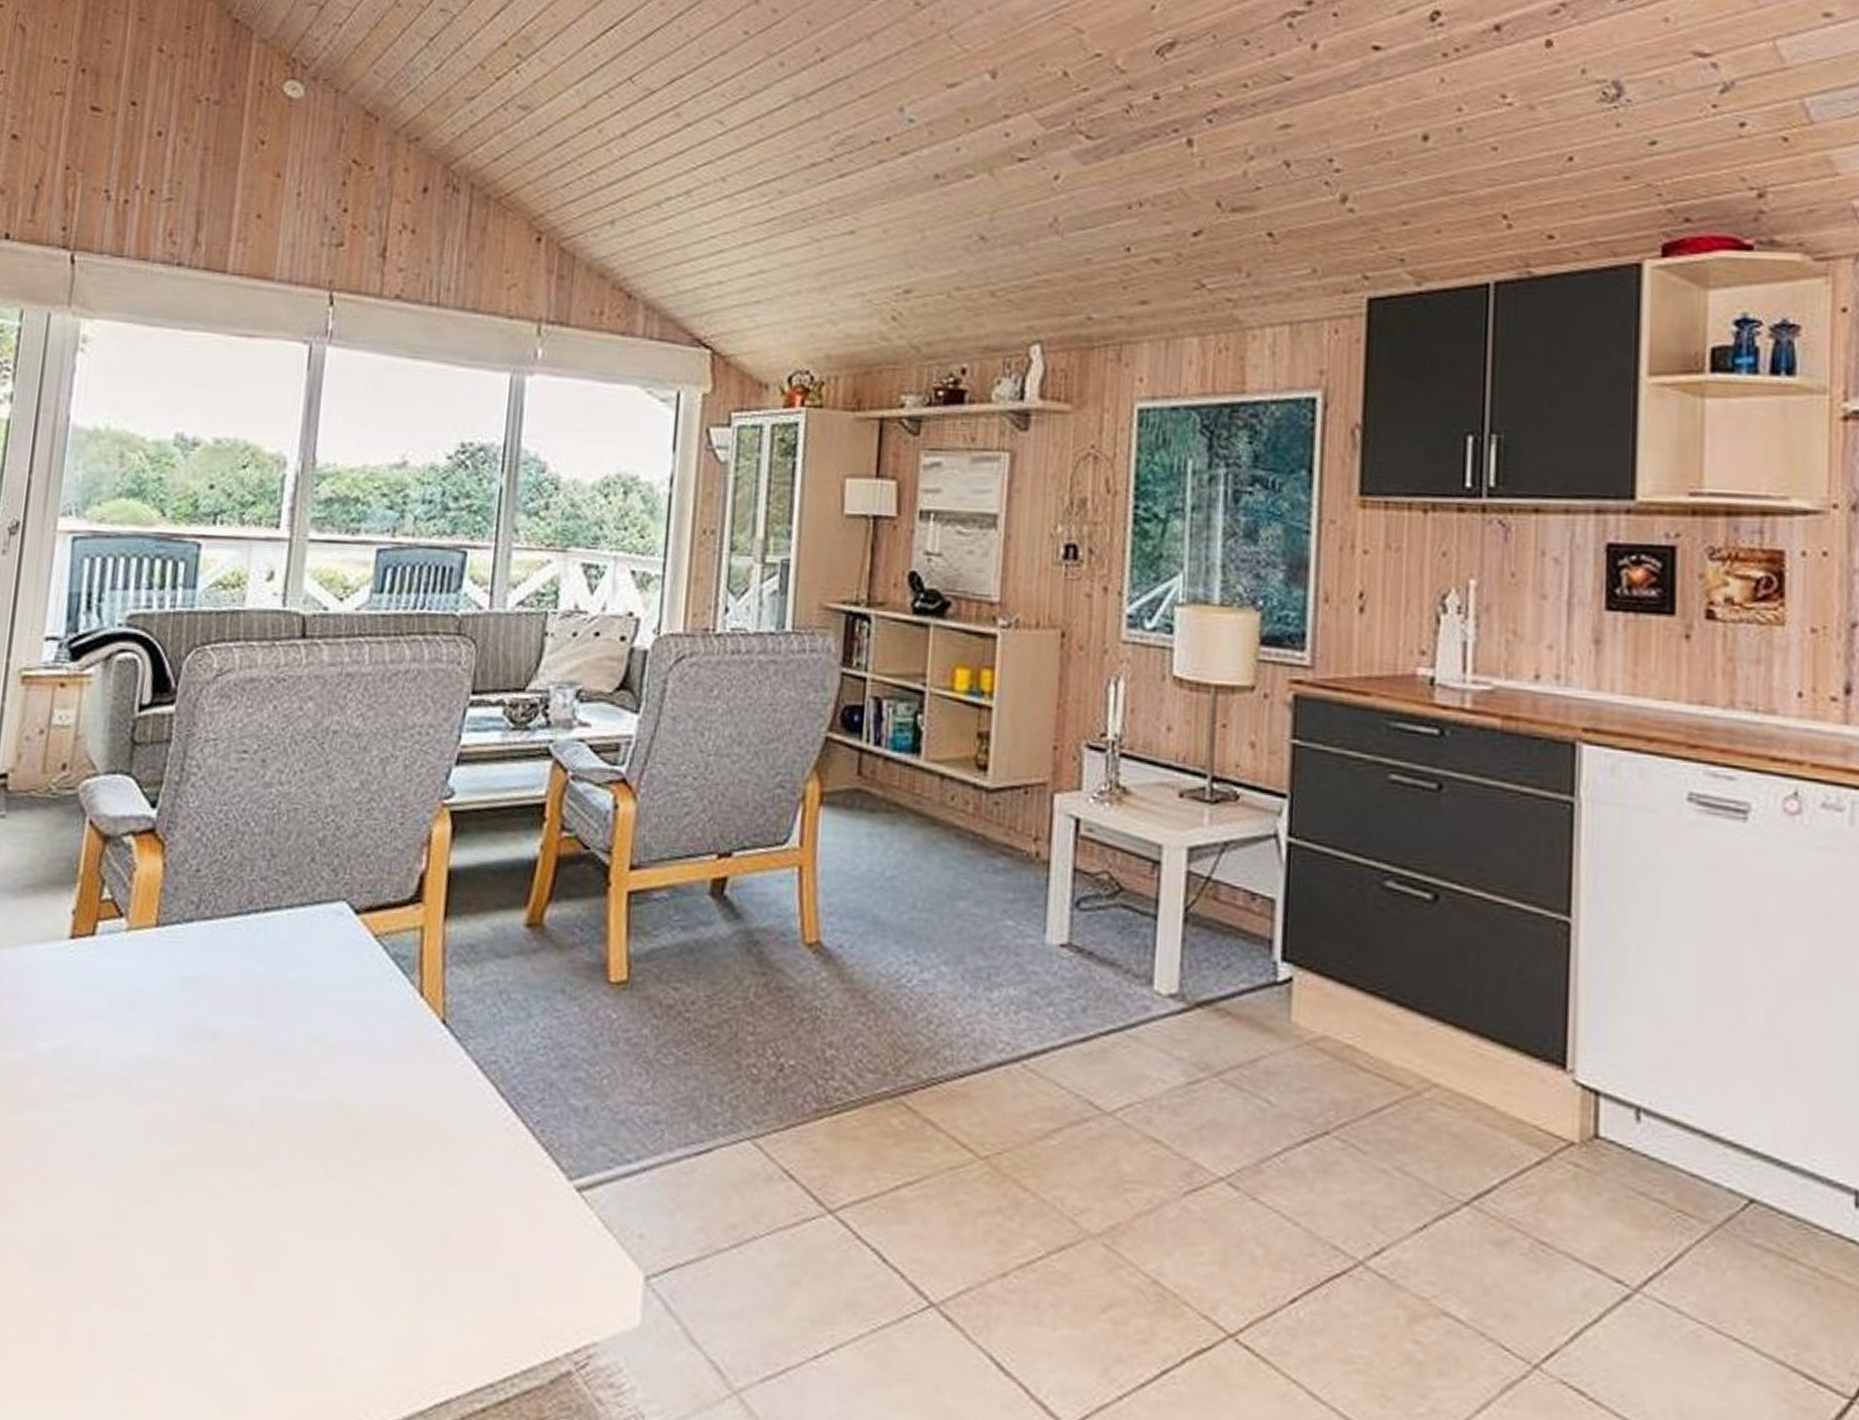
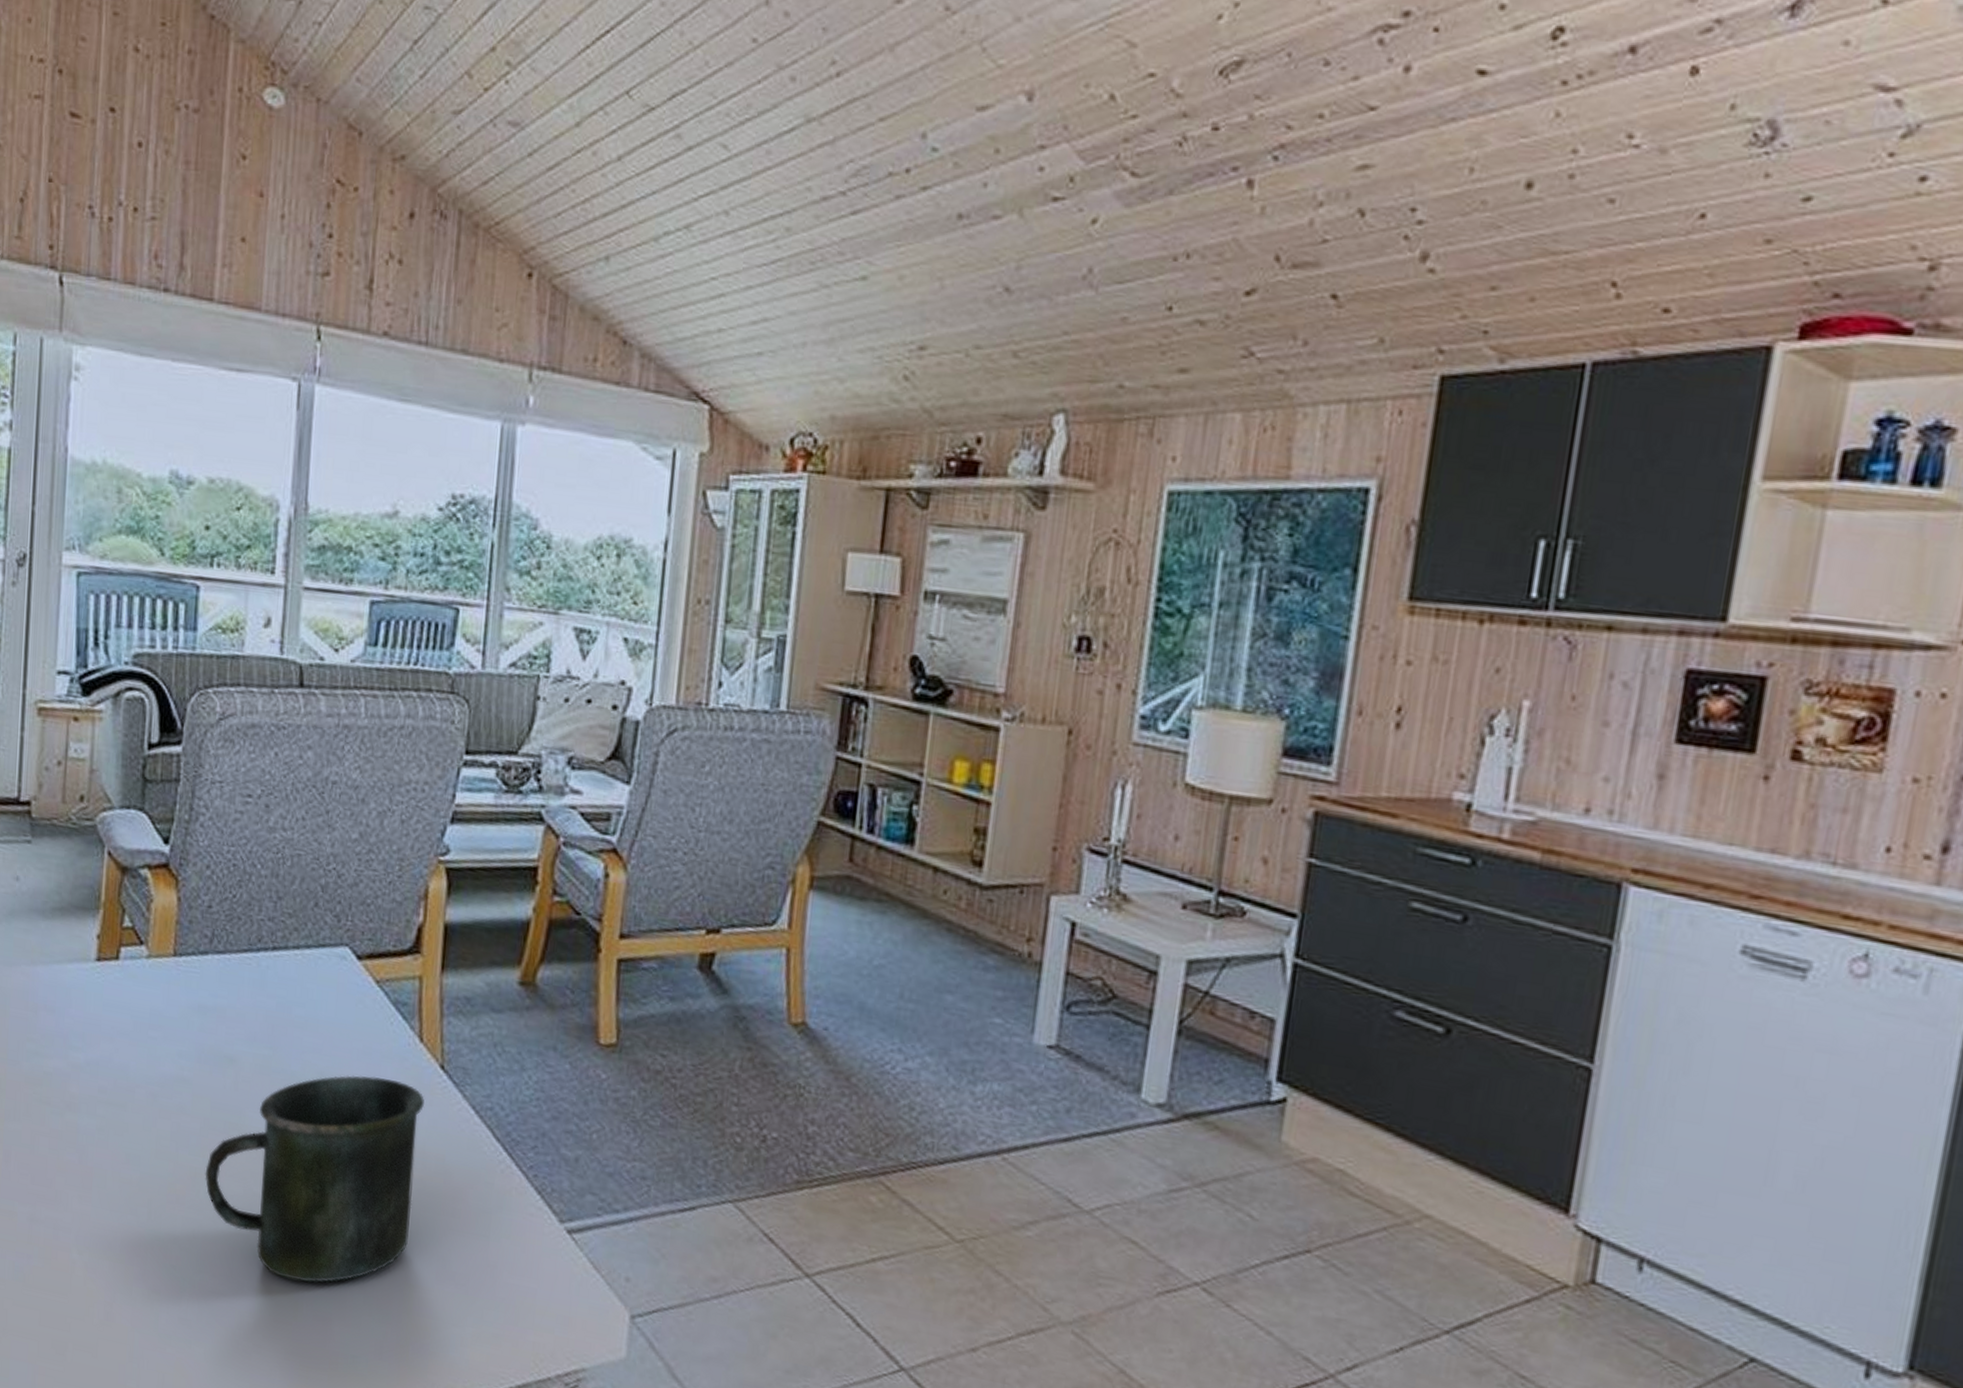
mug: none [179,1038,424,1277] -> present [205,1075,424,1283]

